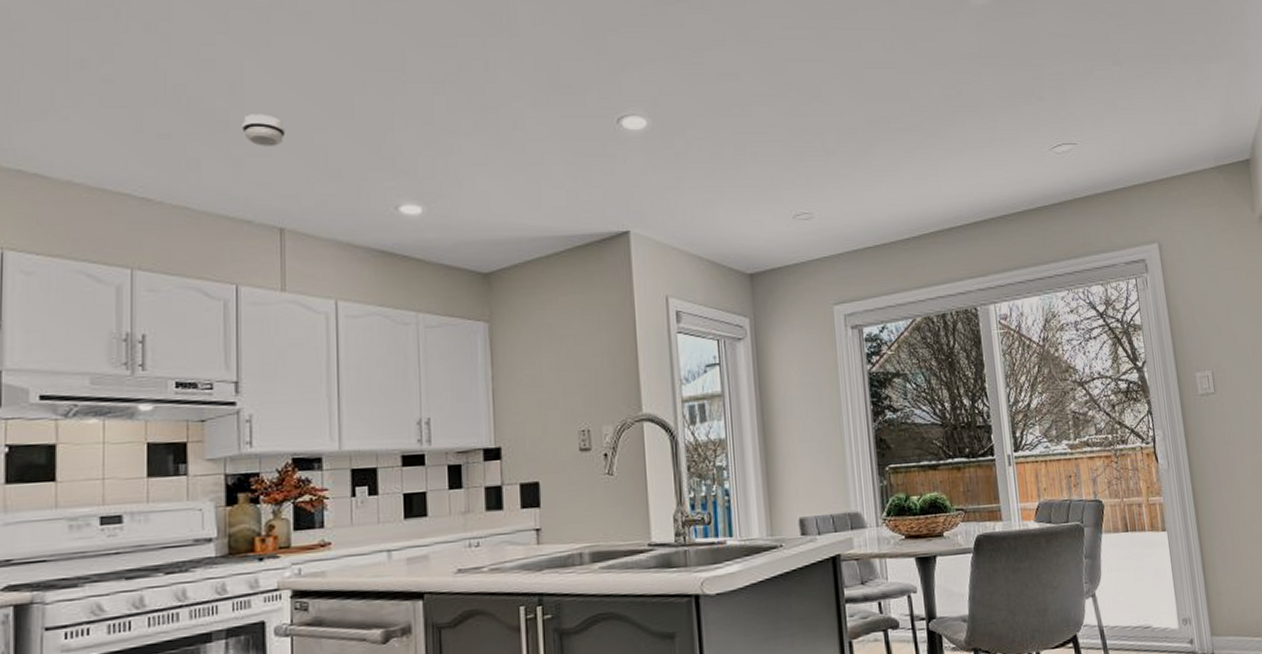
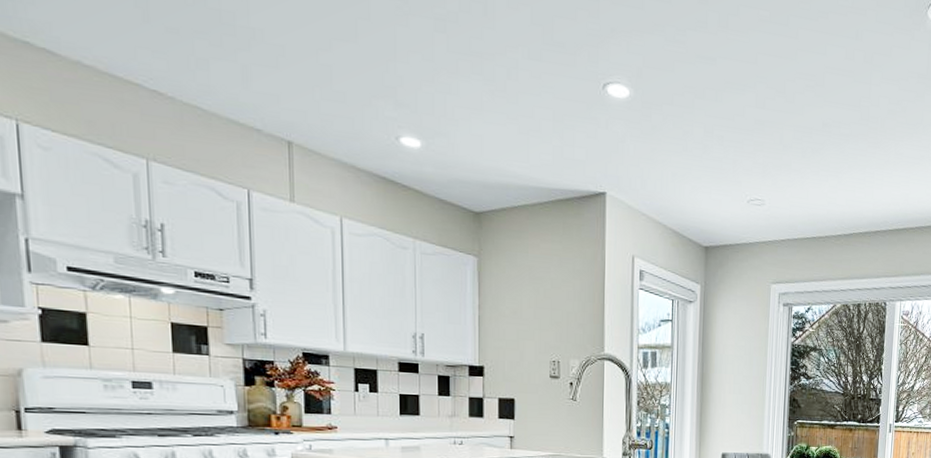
smoke detector: present [242,114,286,146] -> none [248,21,292,59]

